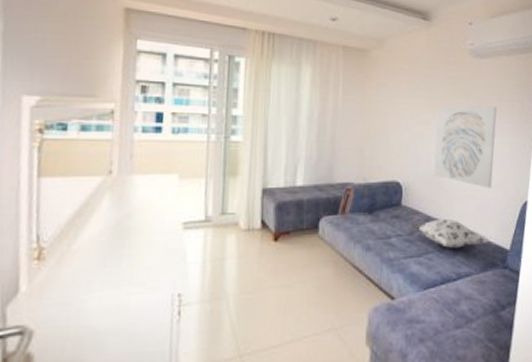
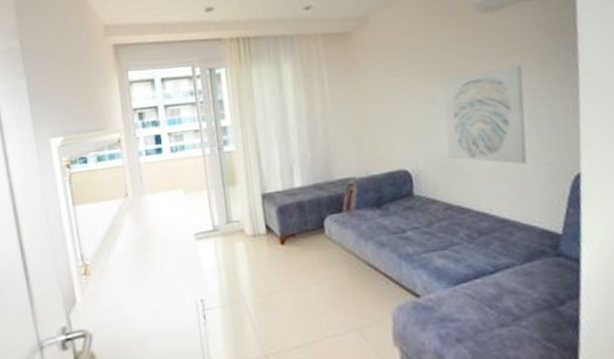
decorative pillow: present [411,218,490,248] -> none [428,205,533,238]

